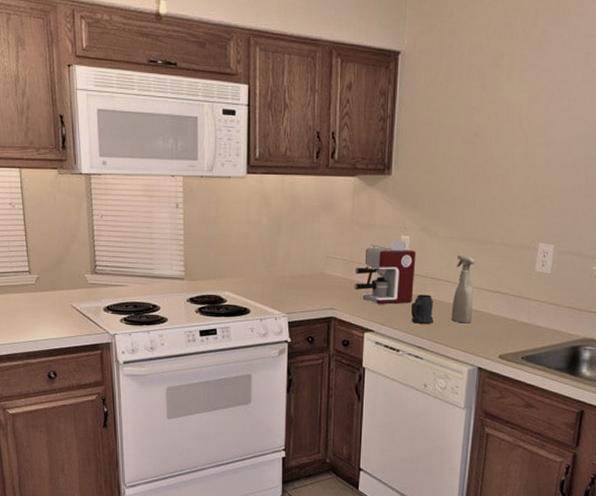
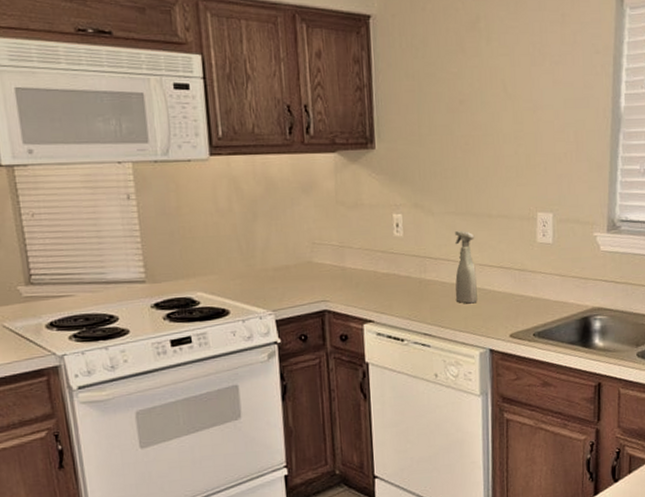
coffee maker: present [354,240,416,305] -> none [345,219,413,292]
mug: present [410,294,433,324] -> none [411,276,437,309]

